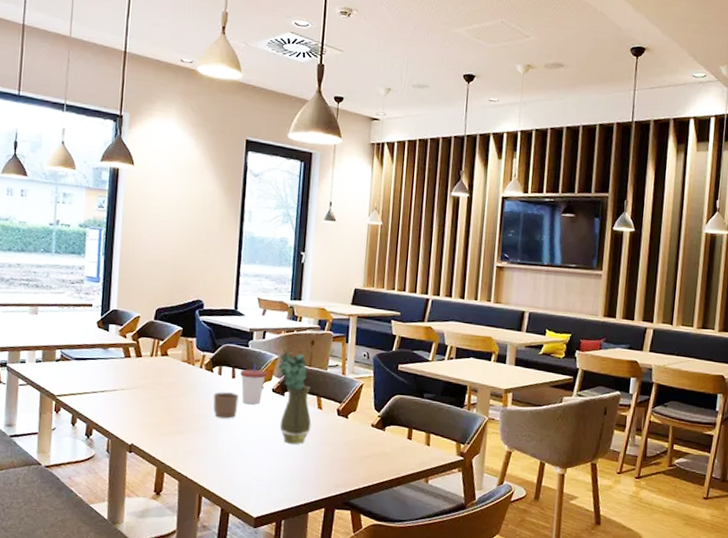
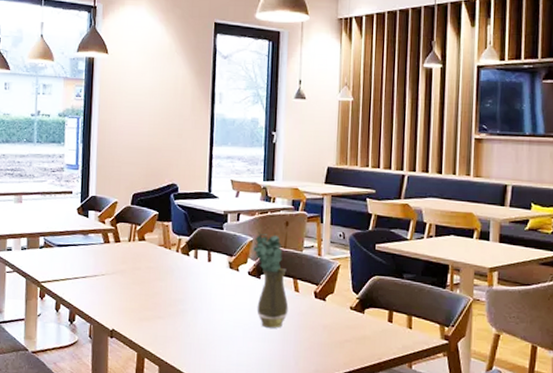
mug: present [213,392,239,419] -> none [190,275,215,303]
cup: present [240,364,268,405] -> none [216,247,243,288]

